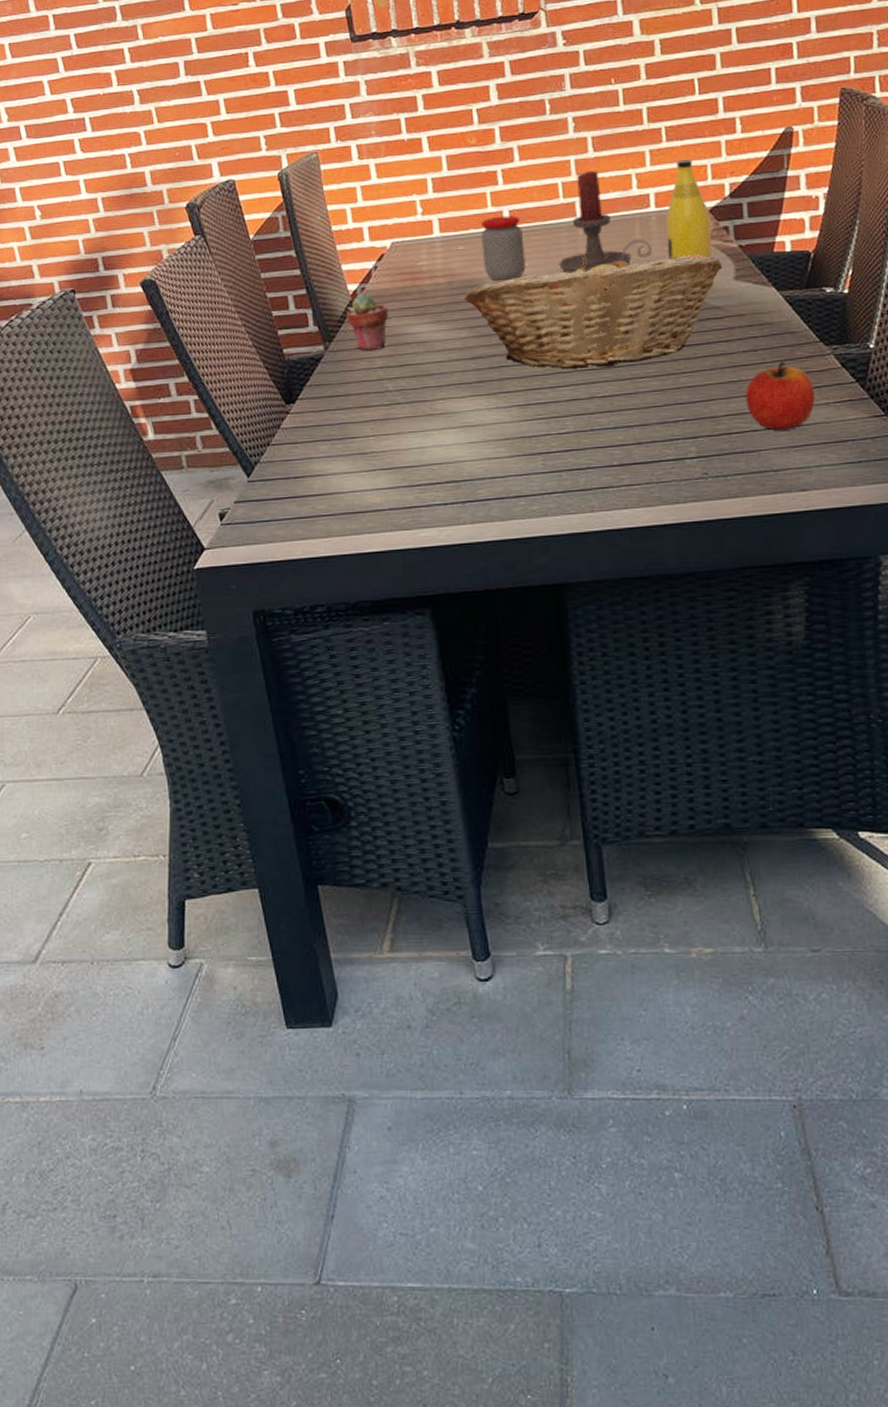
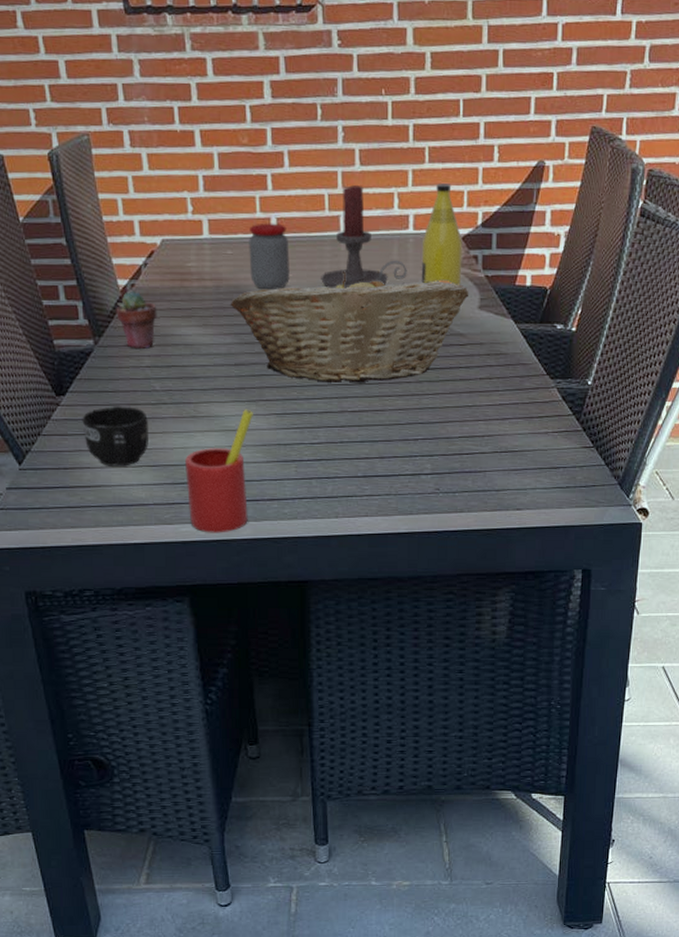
mug: none [312,409,383,472] -> present [82,406,149,466]
straw: none [422,402,494,537] -> present [185,409,253,533]
apple: present [745,361,815,431] -> none [477,390,537,454]

